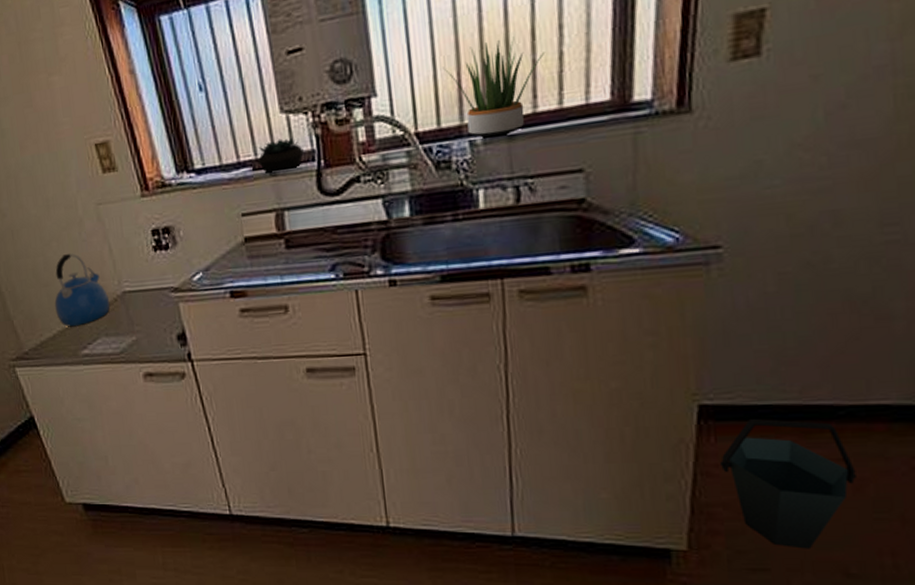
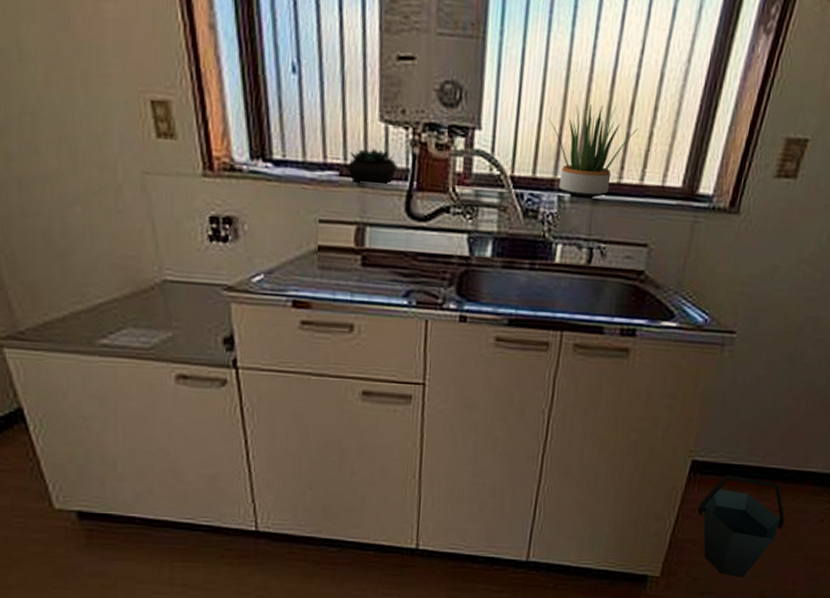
kettle: present [54,253,111,327] -> none [70,223,145,311]

